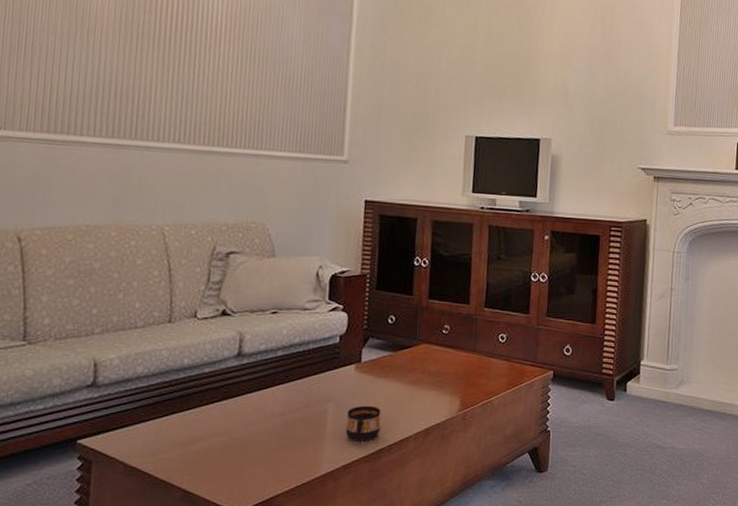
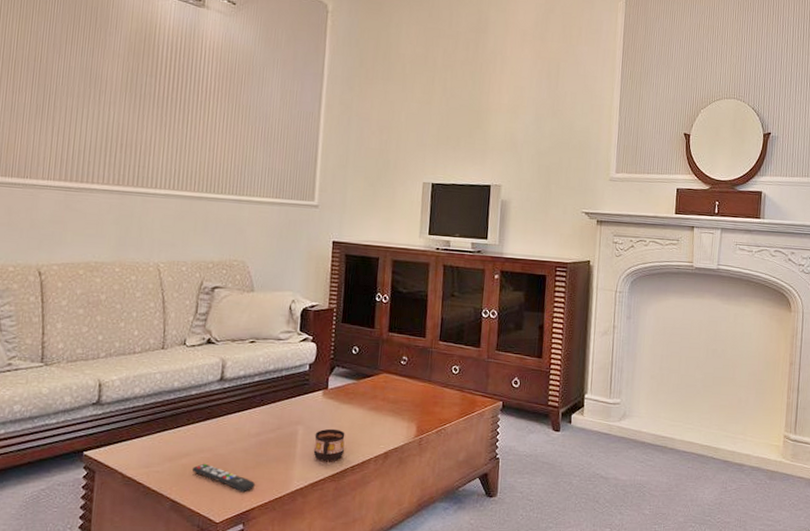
remote control: none [206,448,281,479] -> present [191,463,256,493]

